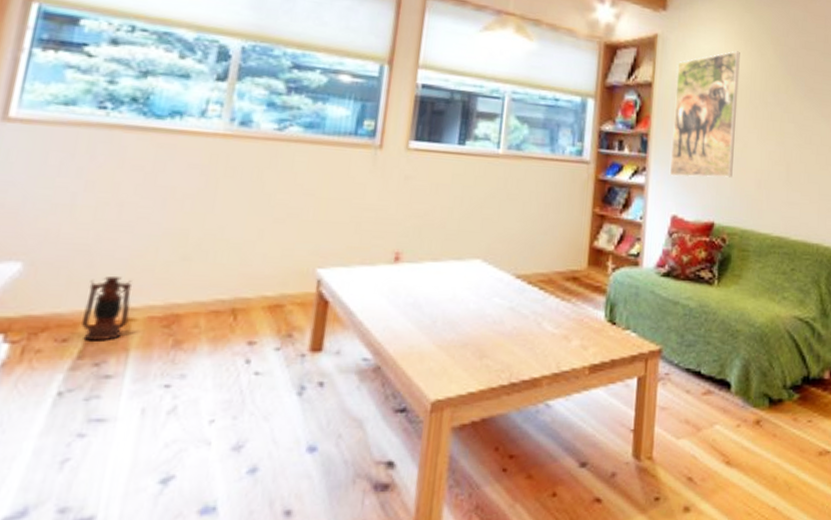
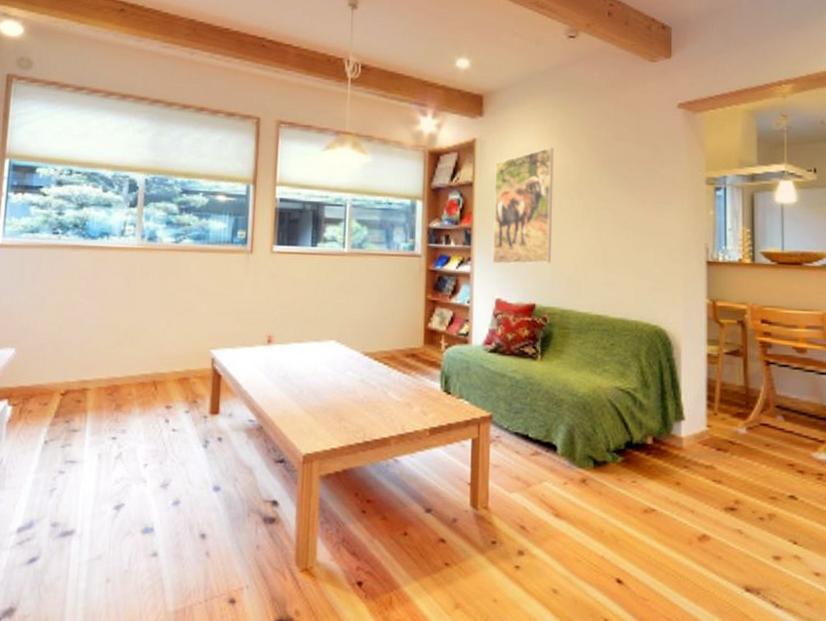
lantern: present [80,275,133,342] -> none [54,357,86,405]

